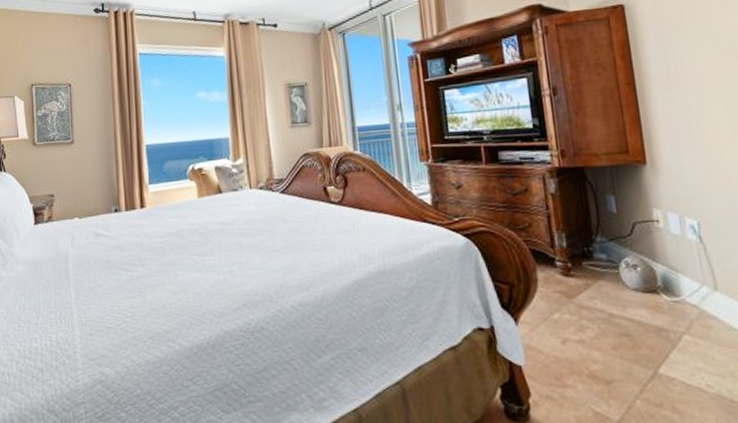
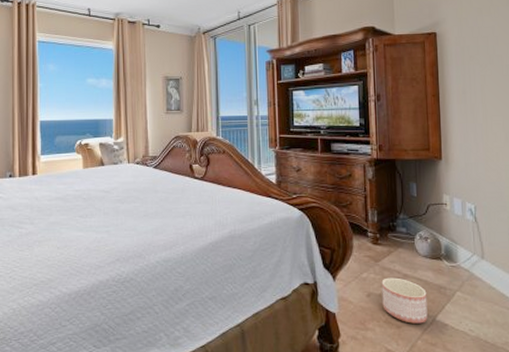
planter: none [579,318,647,378] -> present [381,277,428,324]

